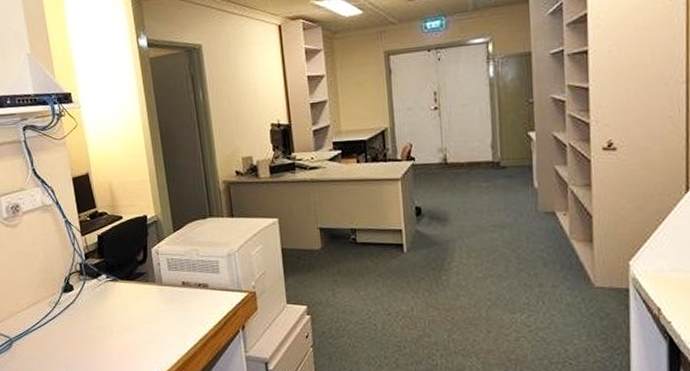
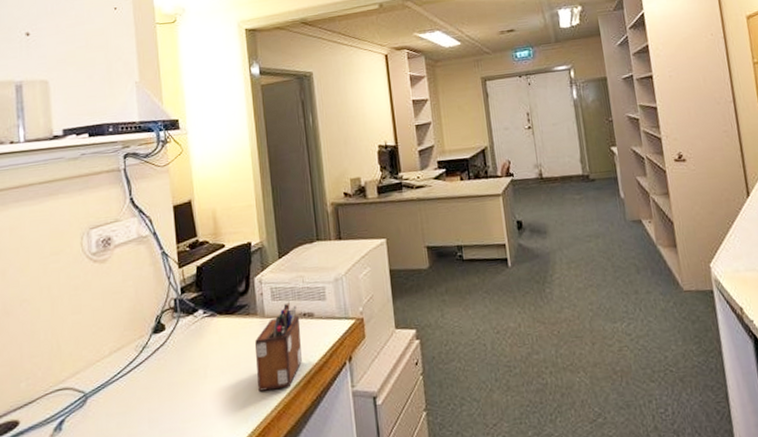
desk organizer: none [155,272,198,349] -> present [255,301,302,392]

